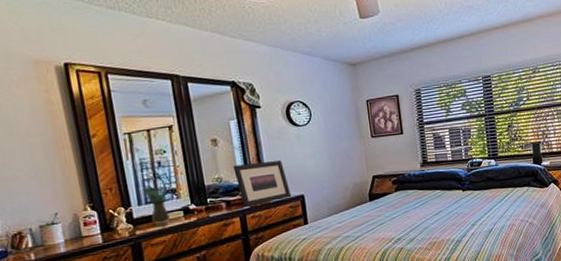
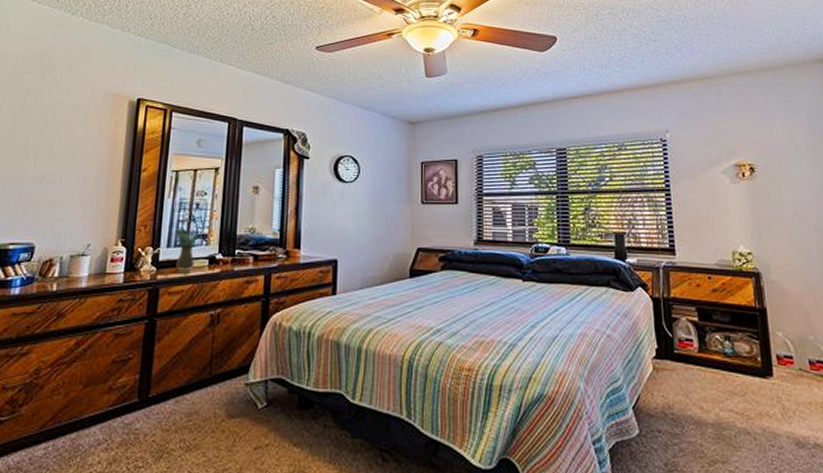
picture frame: present [233,160,292,207] -> none [269,217,324,265]

